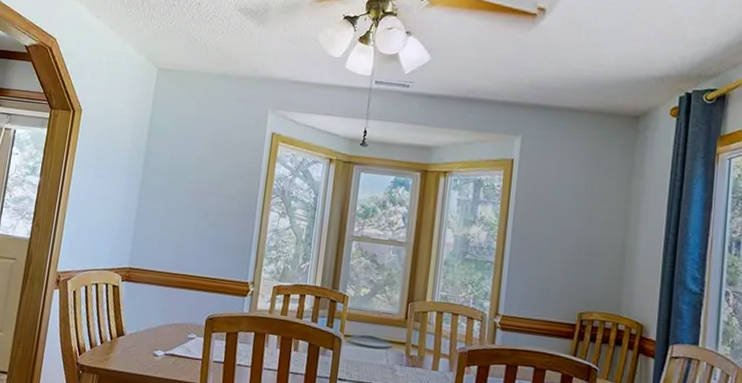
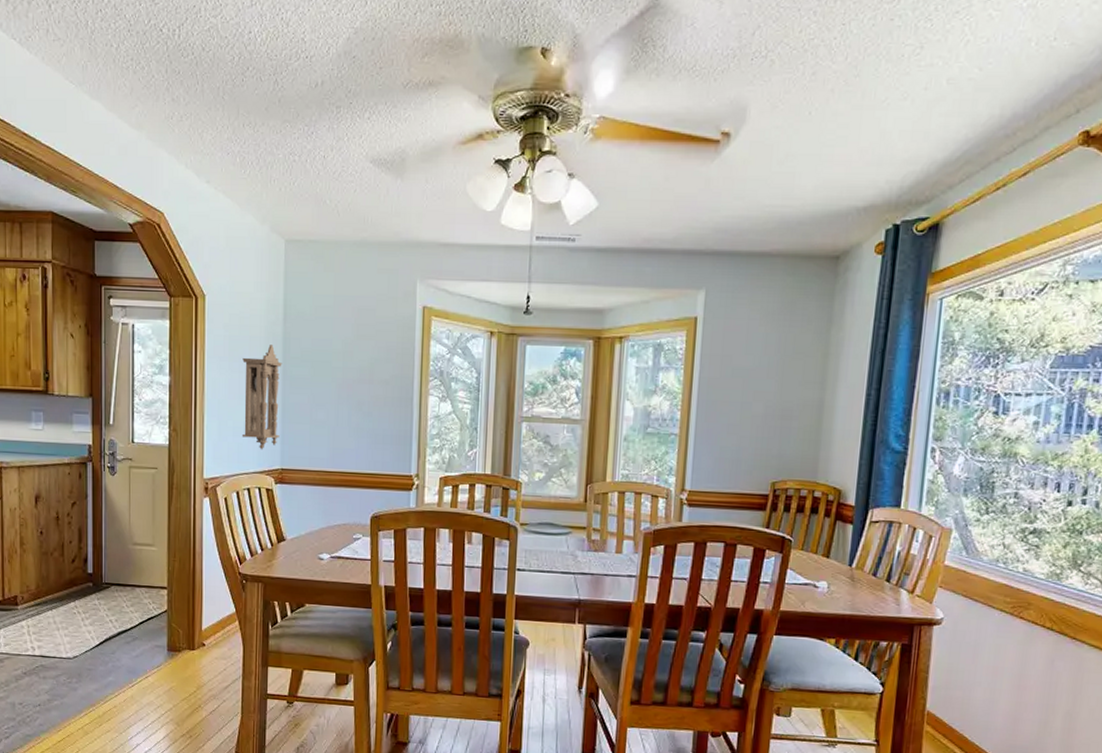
pendulum clock: none [97,156,142,250] -> present [241,345,282,450]

